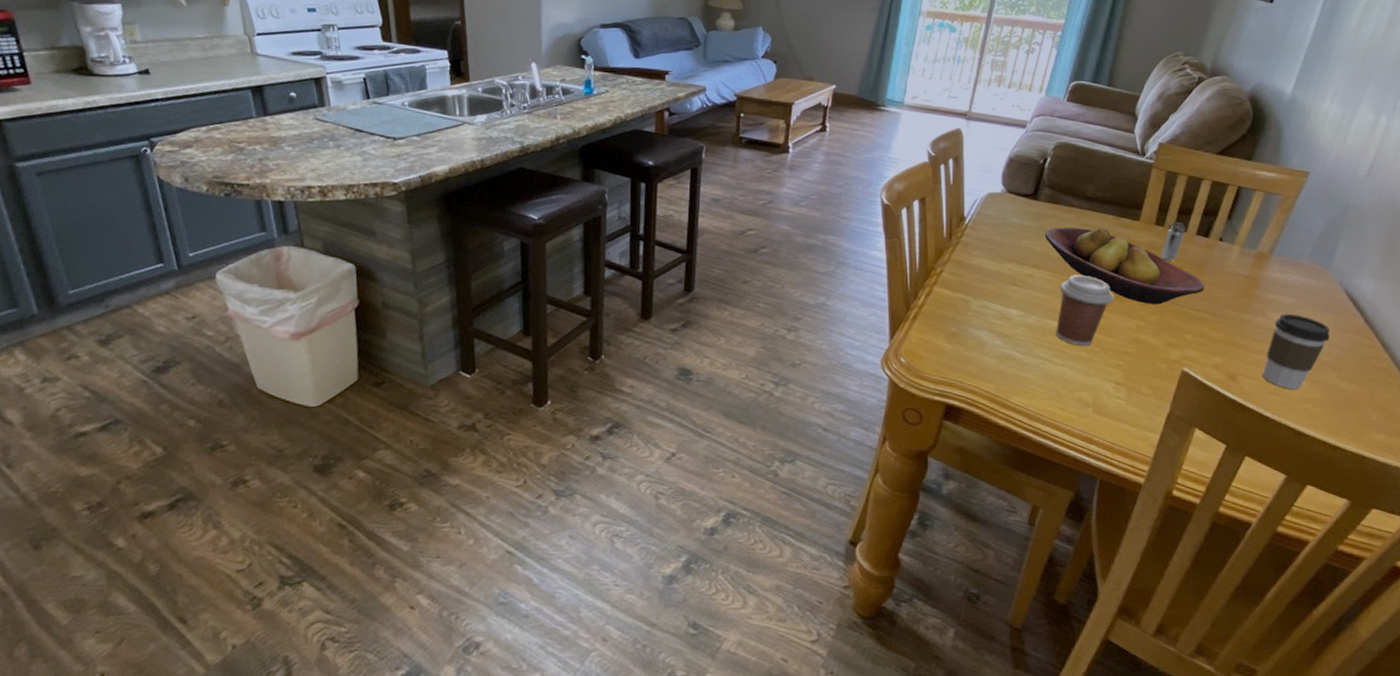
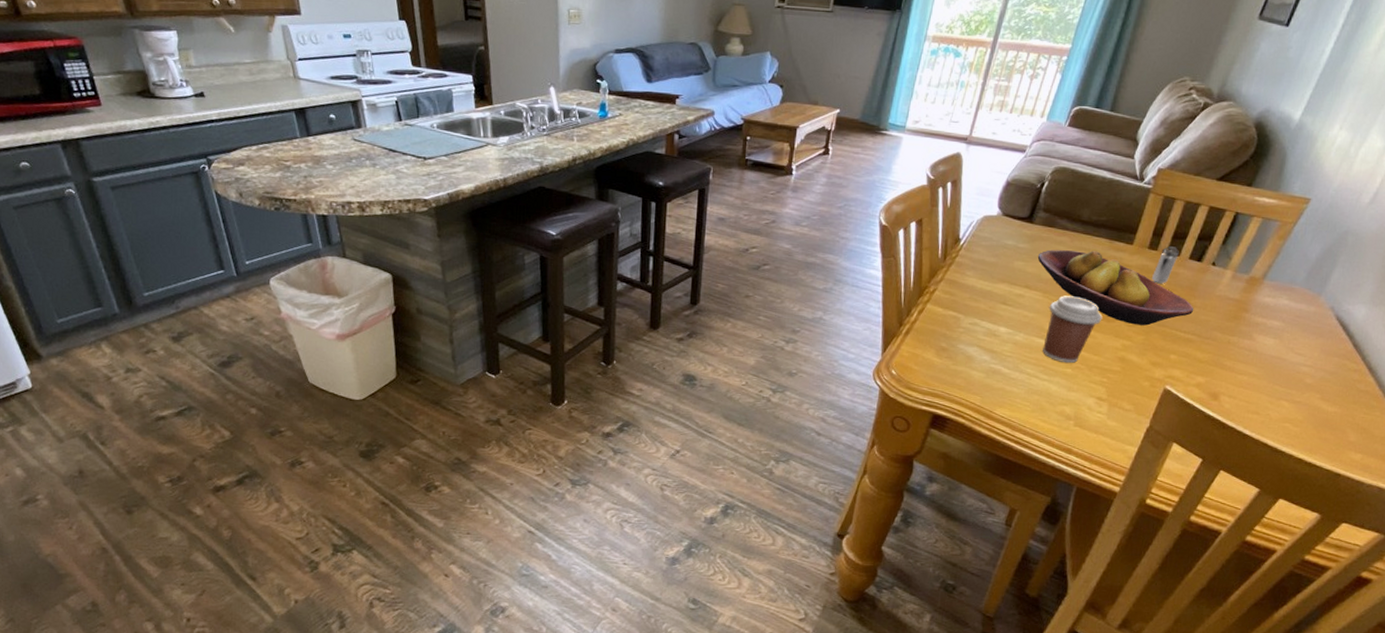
coffee cup: present [1262,313,1330,390] -> none [1243,336,1317,410]

